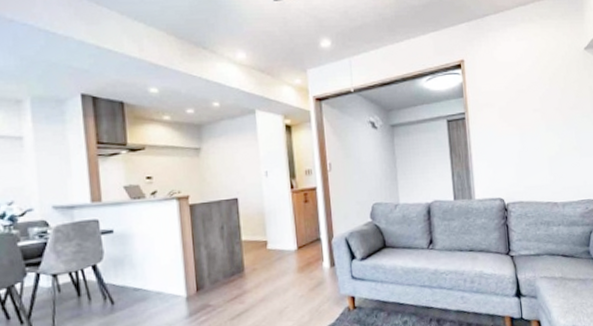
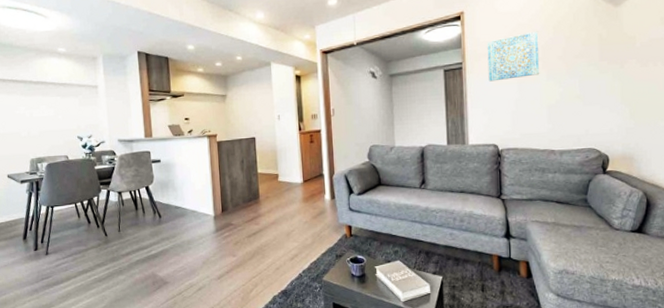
wall art: none [488,82,540,133] -> present [487,31,540,82]

